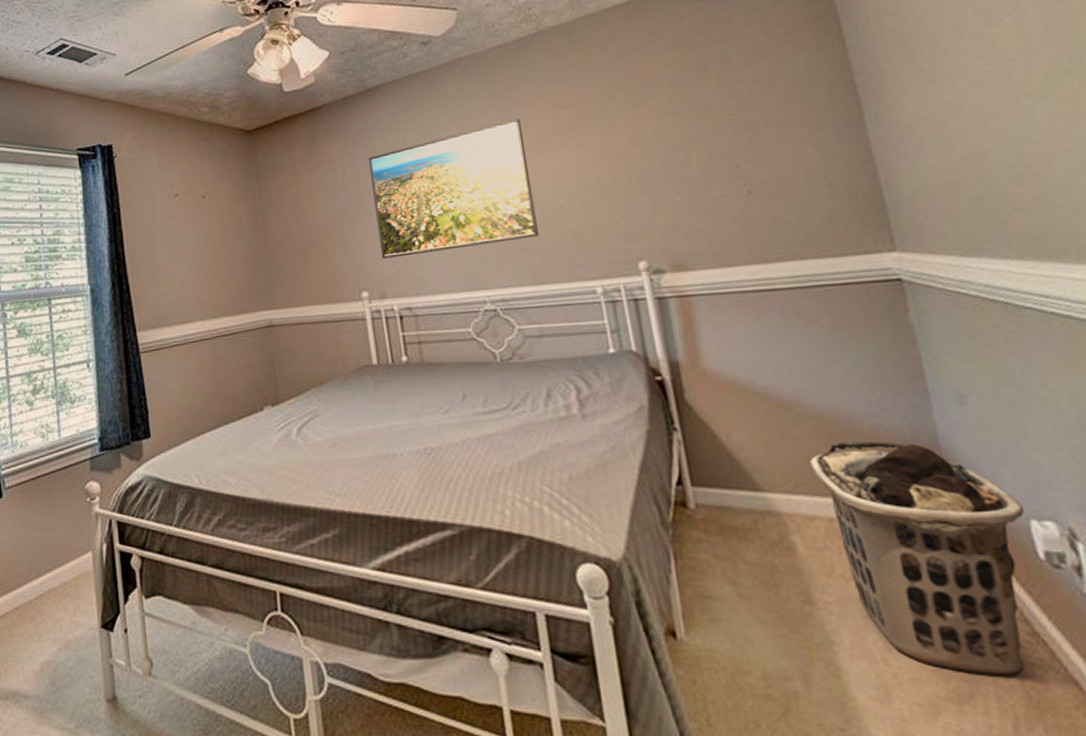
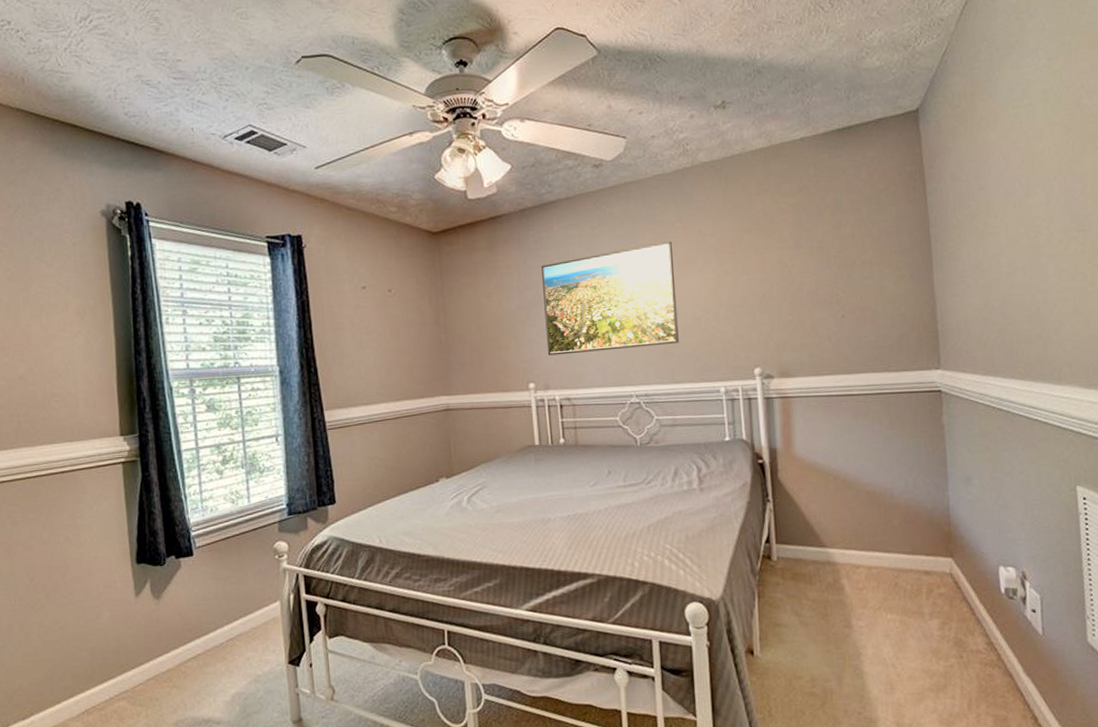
clothes hamper: present [809,440,1025,677] -> none [860,510,997,673]

